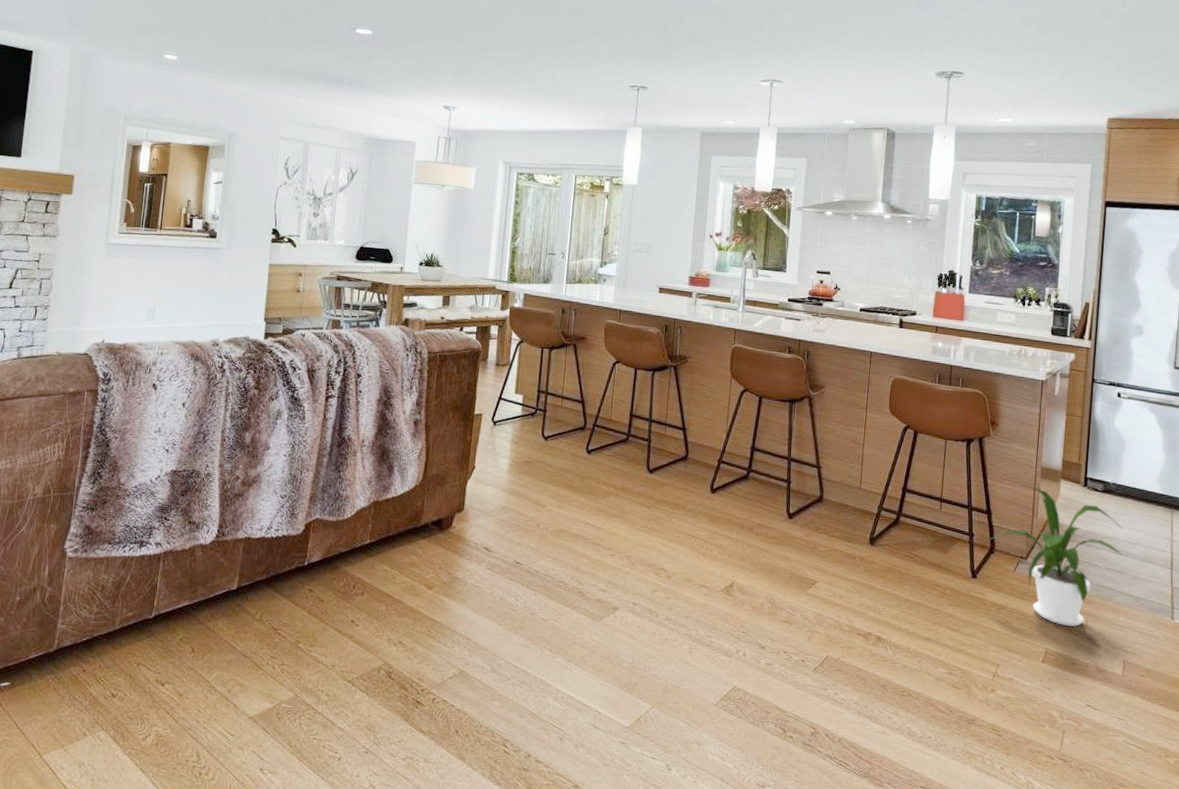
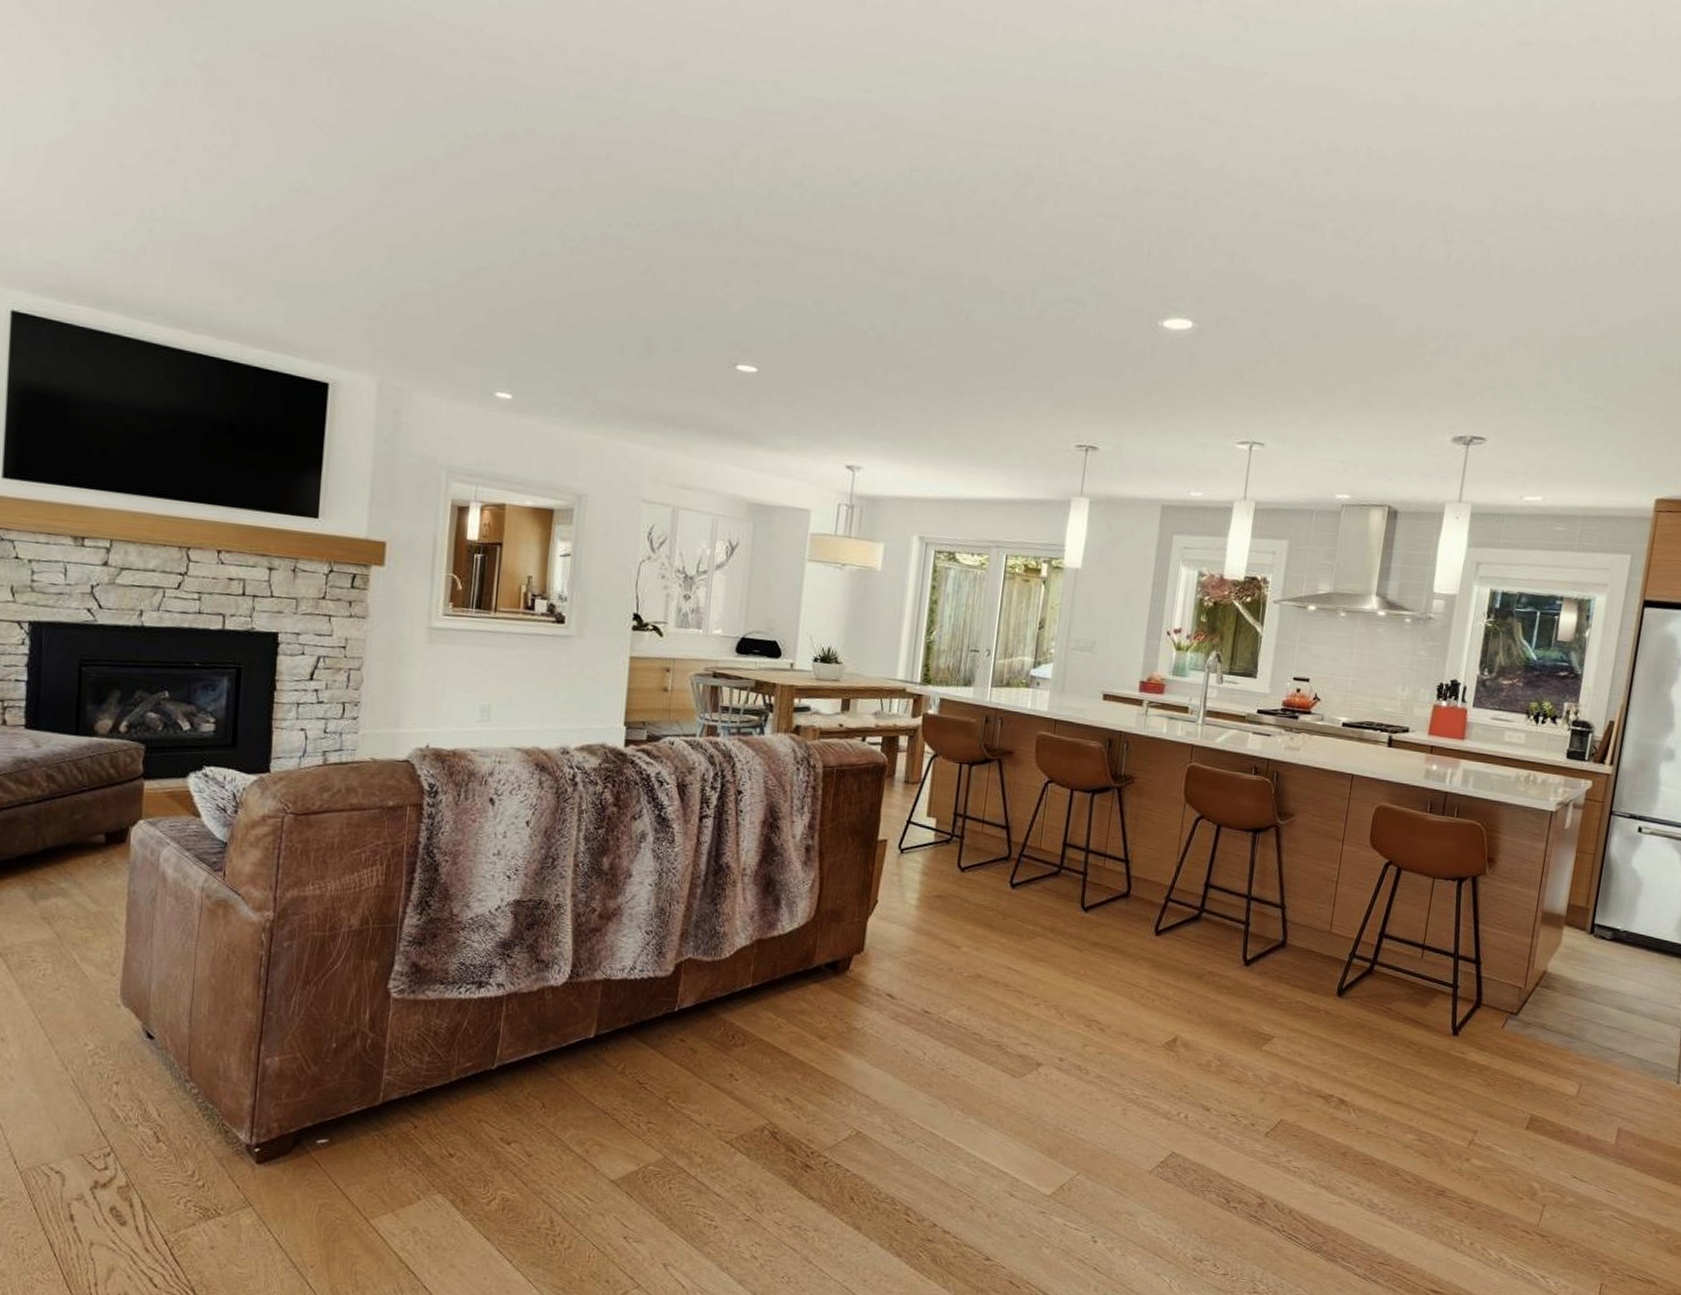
house plant: present [987,484,1123,627] -> none [1473,930,1631,1090]

